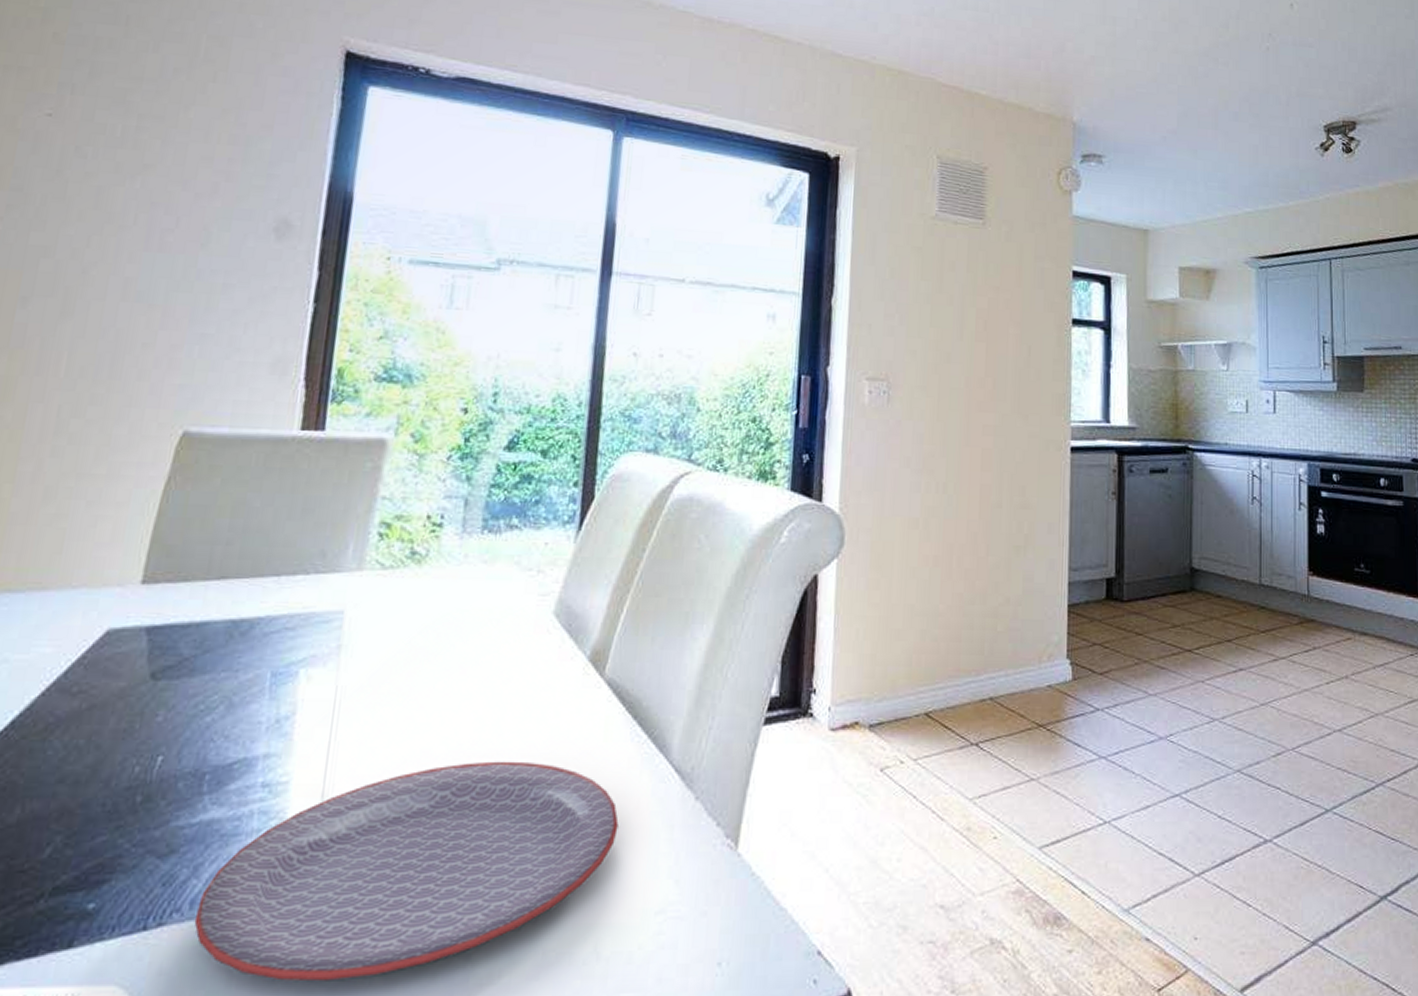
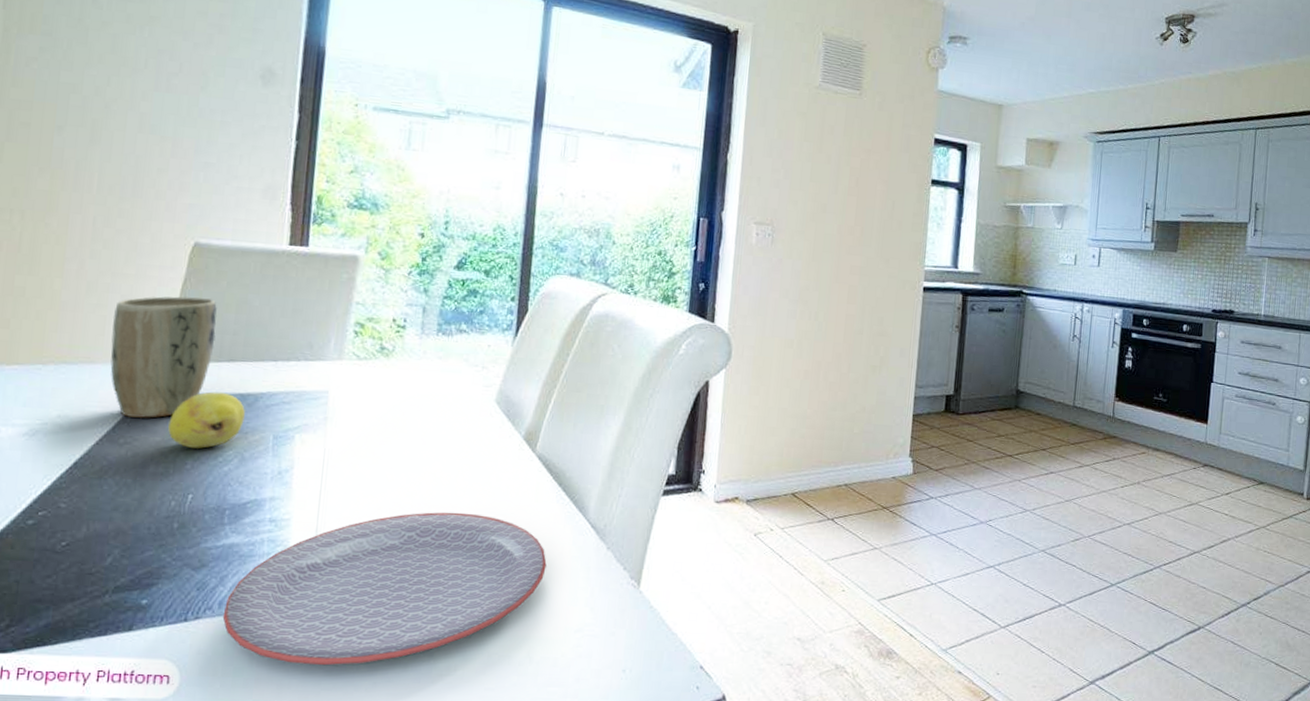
plant pot: none [66,498,208,659] -> present [110,296,217,419]
fruit: none [136,619,237,694] -> present [168,391,245,449]

